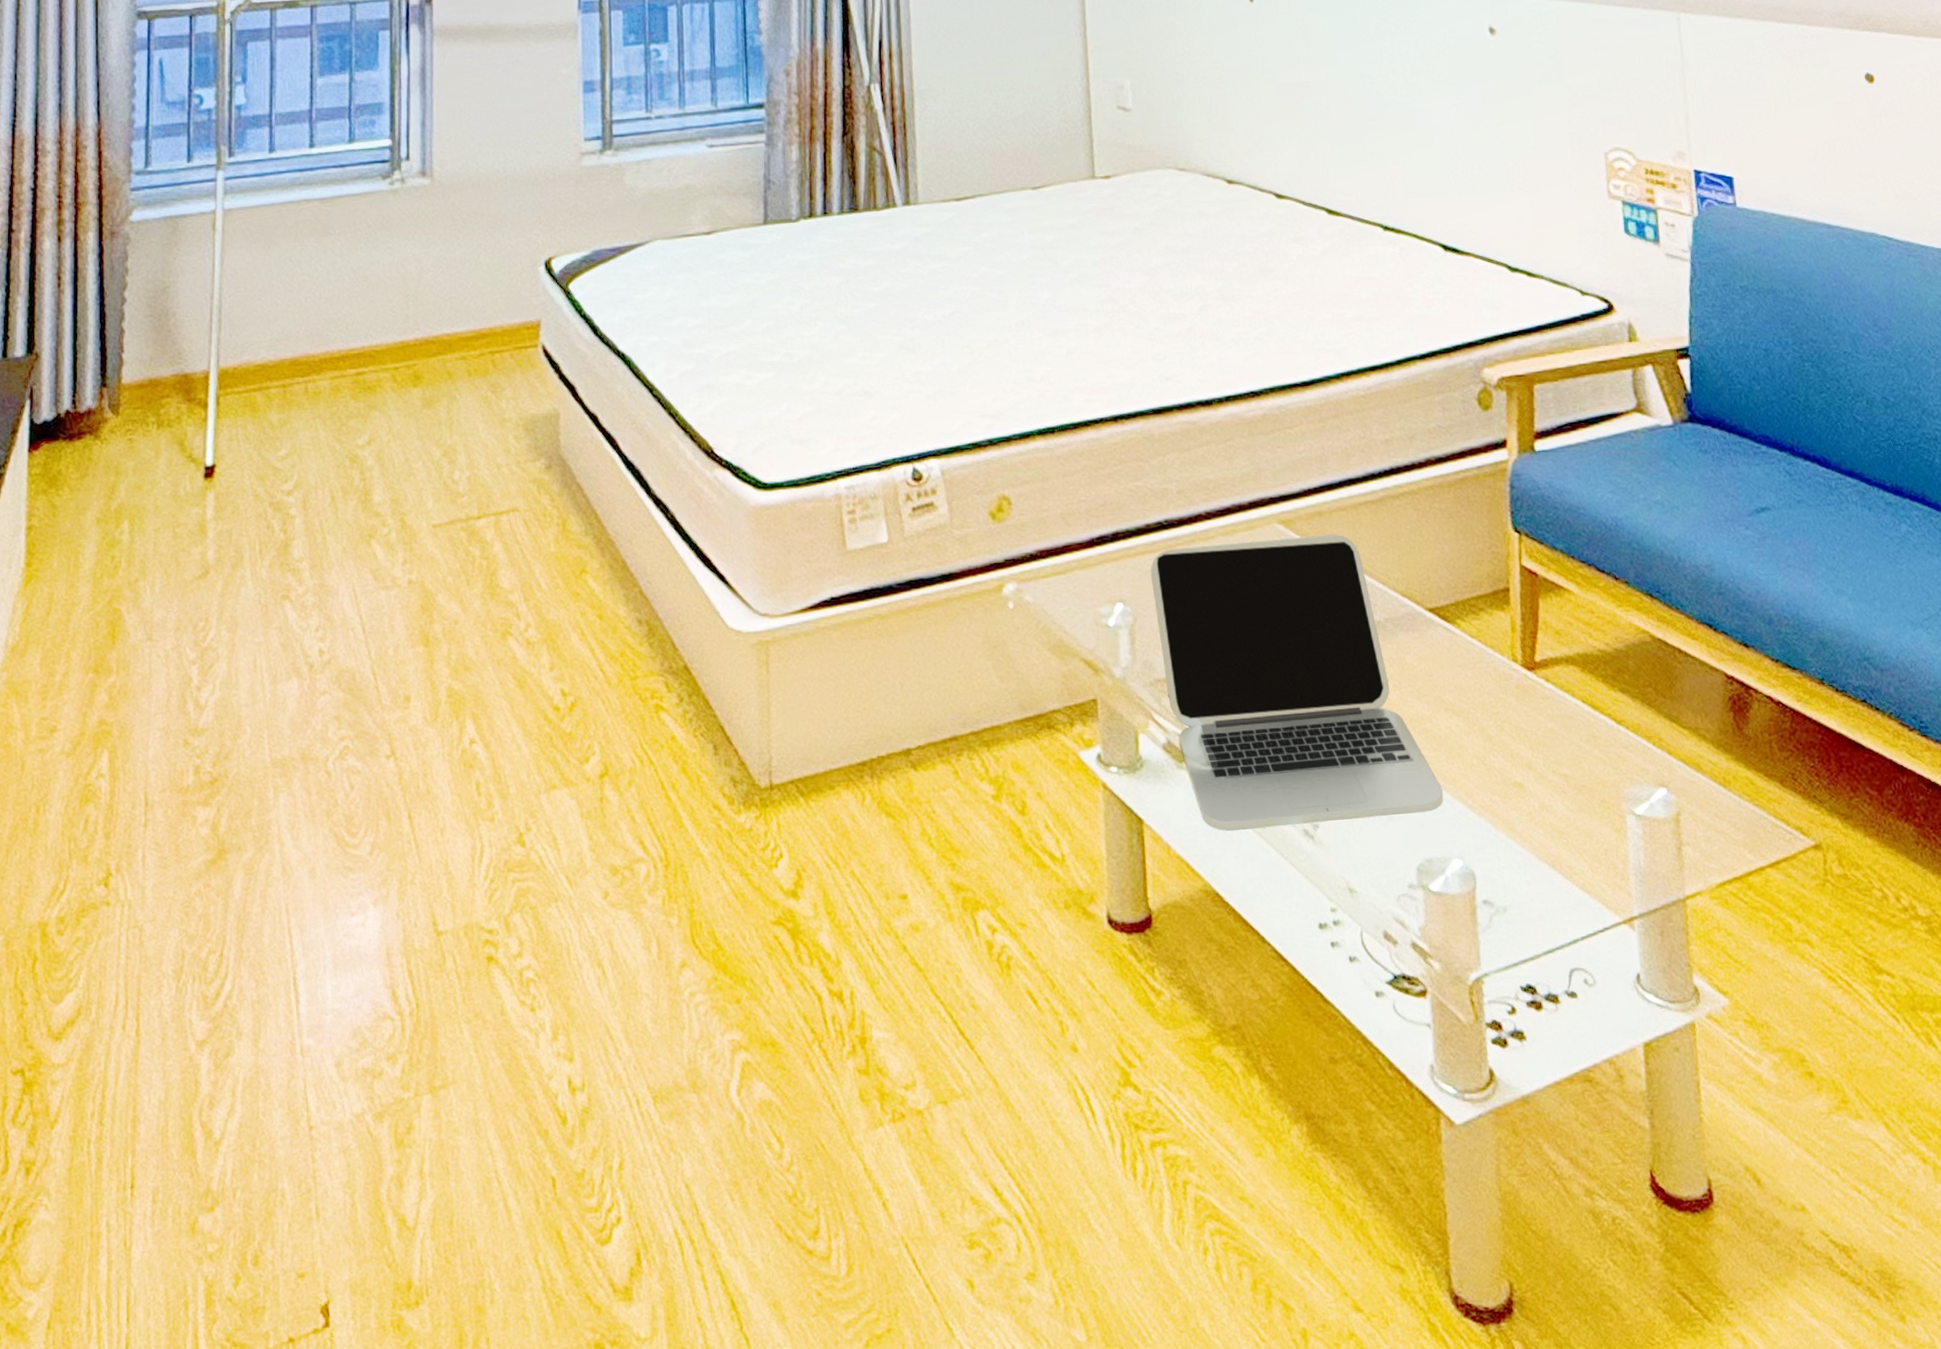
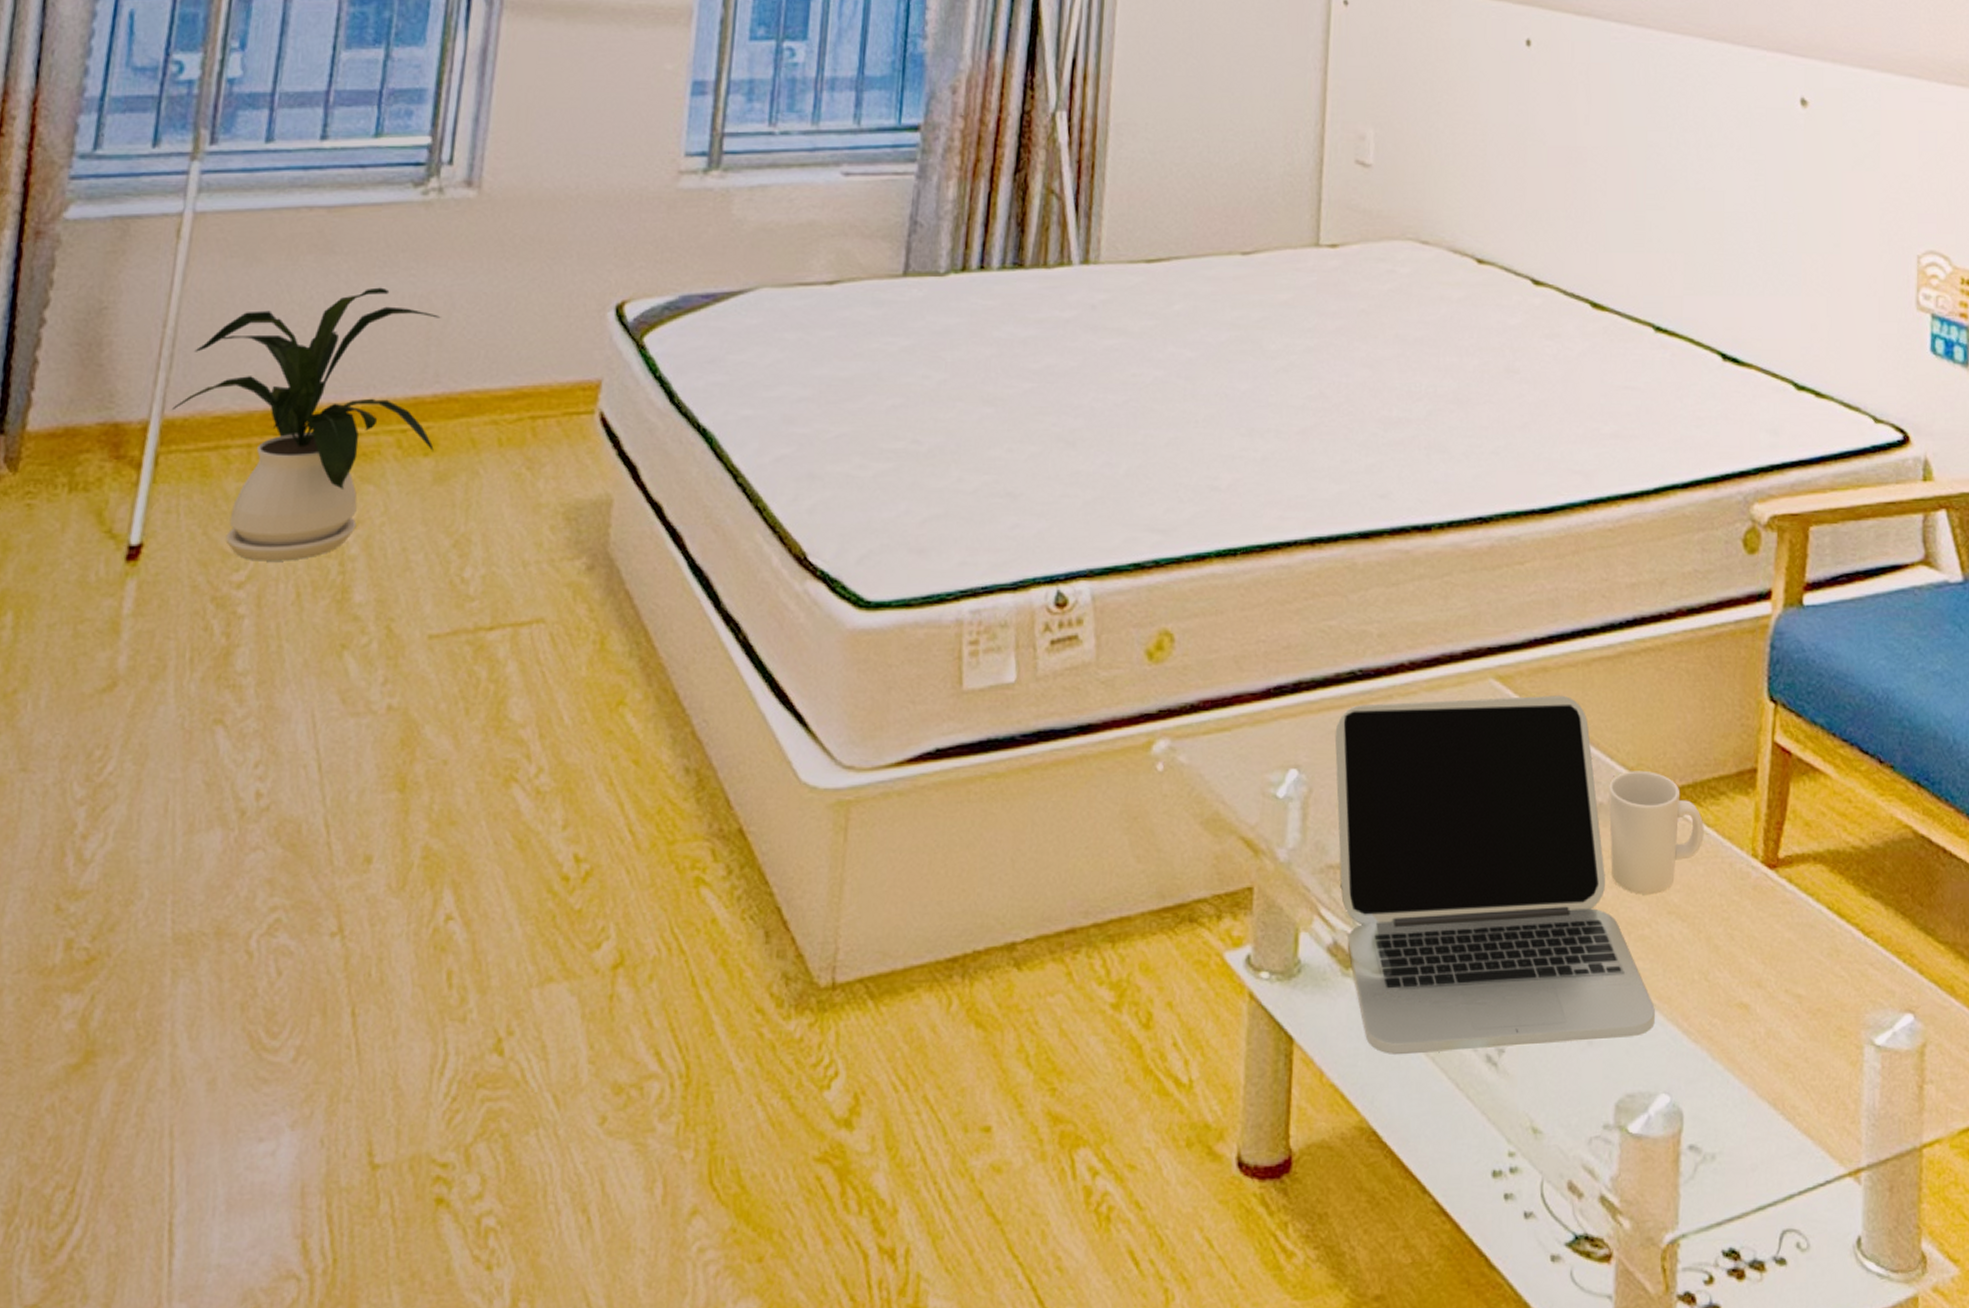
house plant: none [225,258,420,474] -> present [172,287,441,561]
mug: none [1384,593,1469,696] -> present [1608,770,1704,895]

